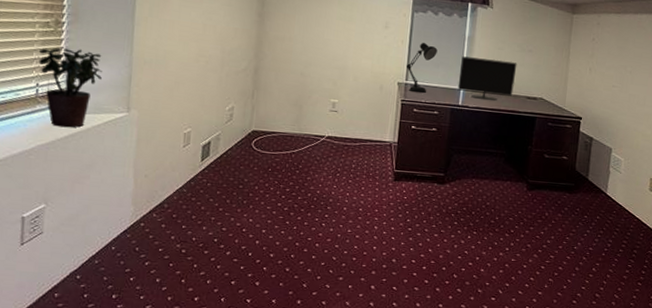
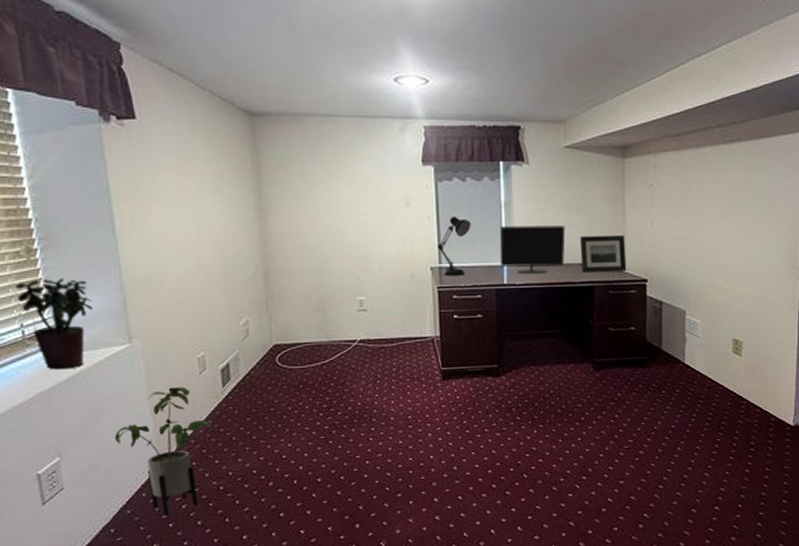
house plant: none [97,155,186,270] -> present [114,386,212,515]
picture frame: none [526,74,567,108] -> present [580,234,627,274]

